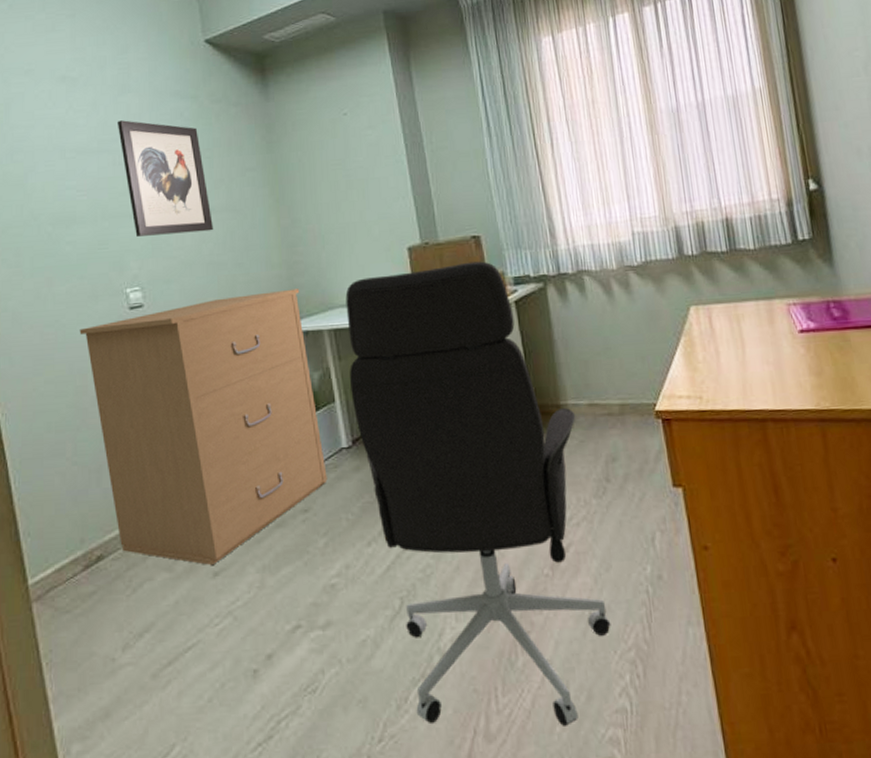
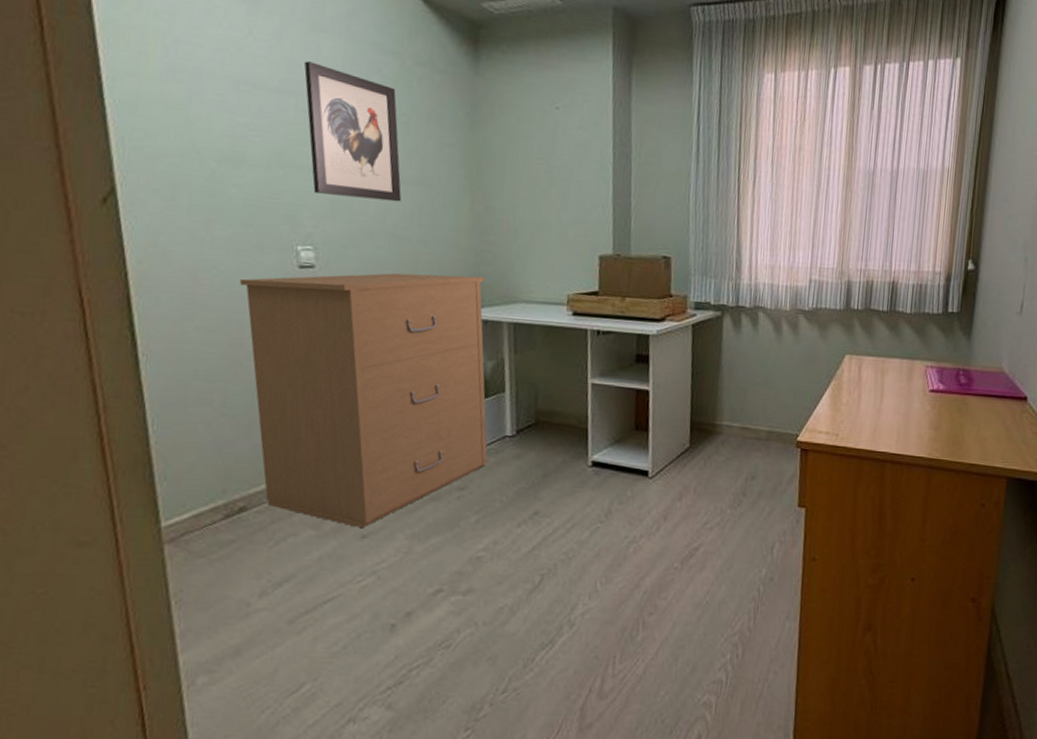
office chair: present [345,261,611,726] -> none [522,278,728,691]

